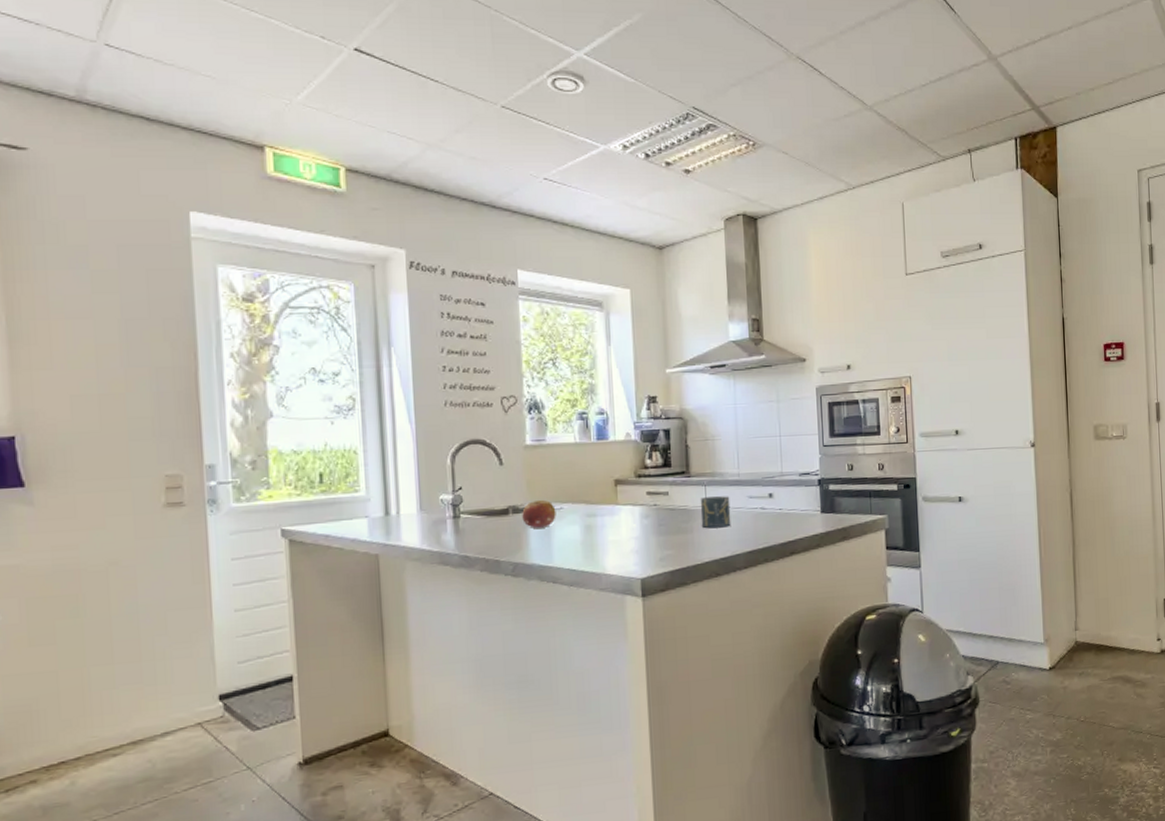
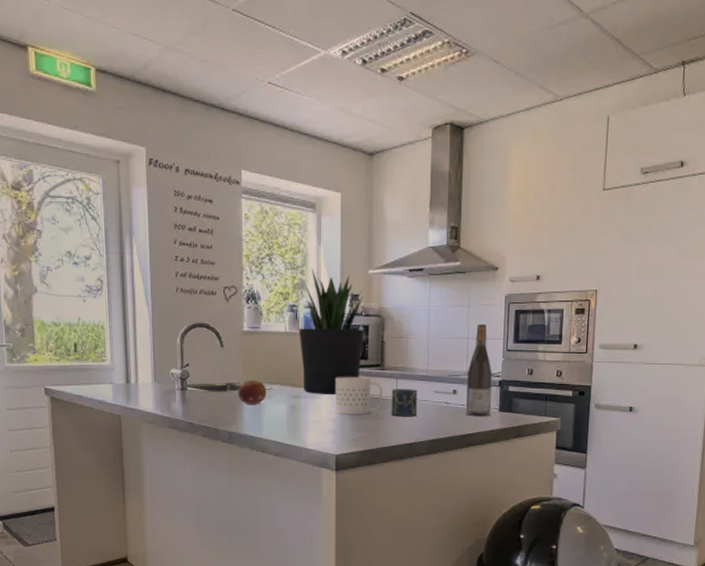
planter: none [590,372,666,511] -> present [298,269,365,395]
mug: none [635,487,691,532] -> present [334,377,382,415]
wine bottle: none [783,420,812,522] -> present [466,324,492,417]

